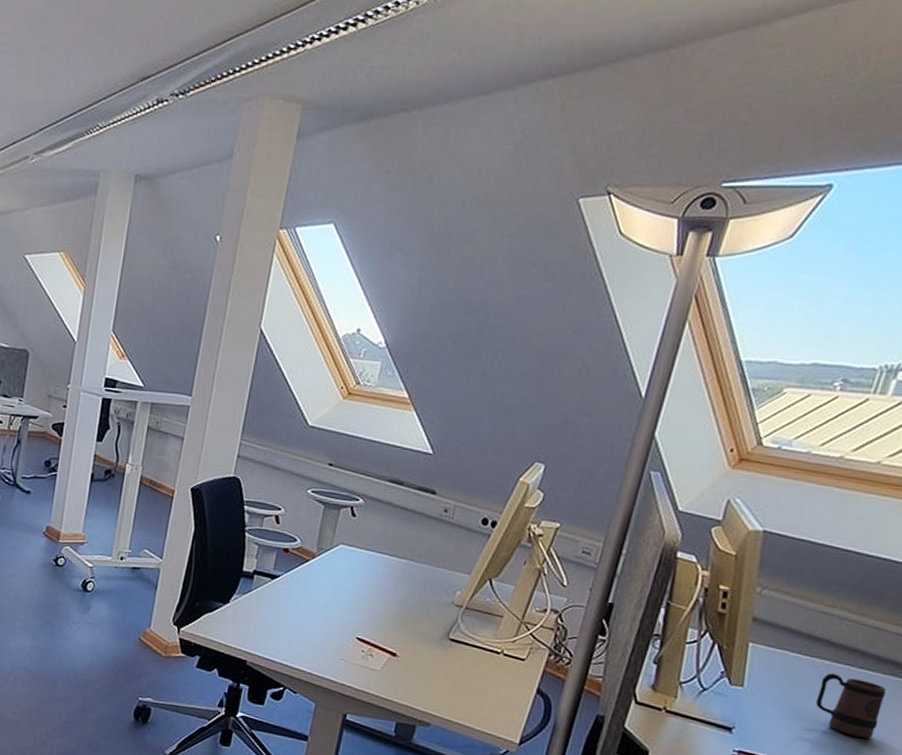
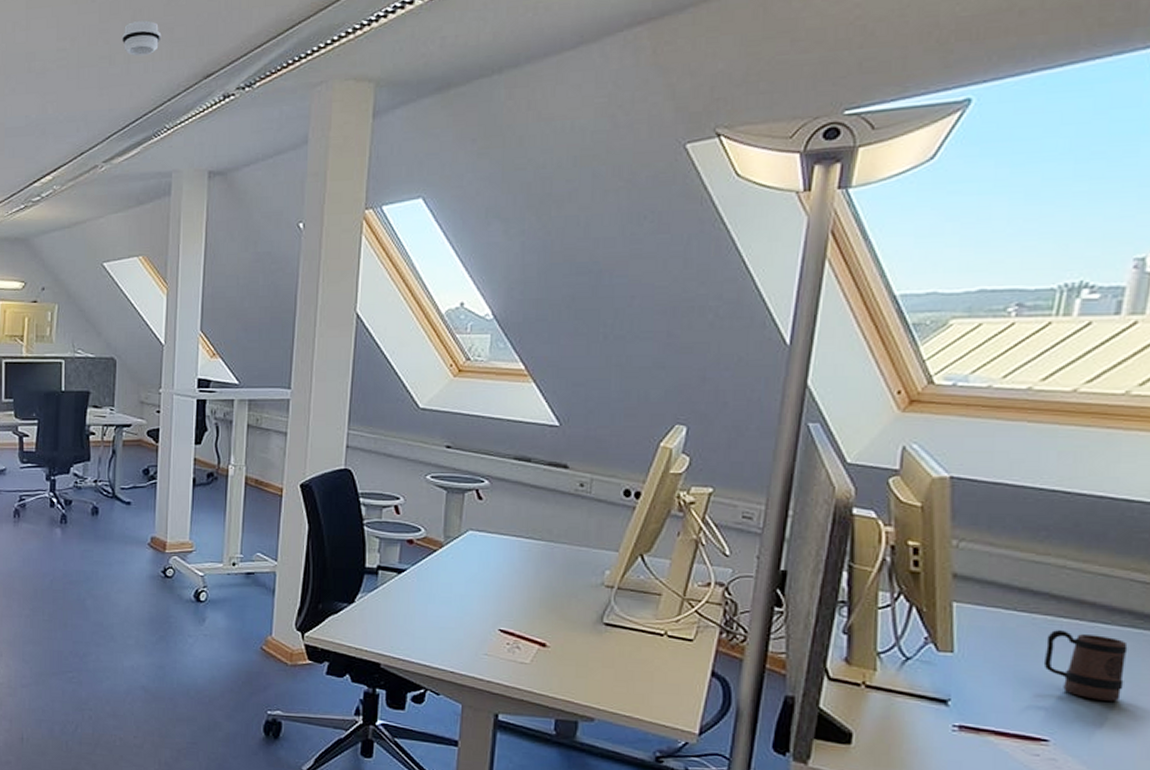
smoke detector: none [63,14,103,51] -> present [121,20,162,57]

